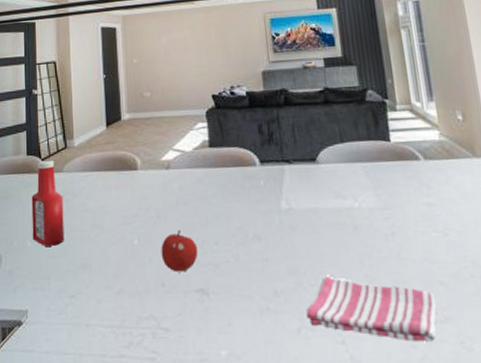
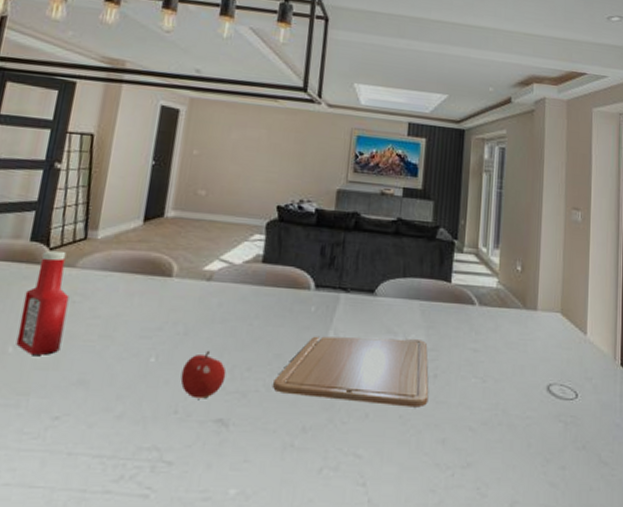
chopping board: none [239,200,391,267] -> present [272,336,429,408]
dish towel: present [306,276,437,342] -> none [331,414,462,487]

